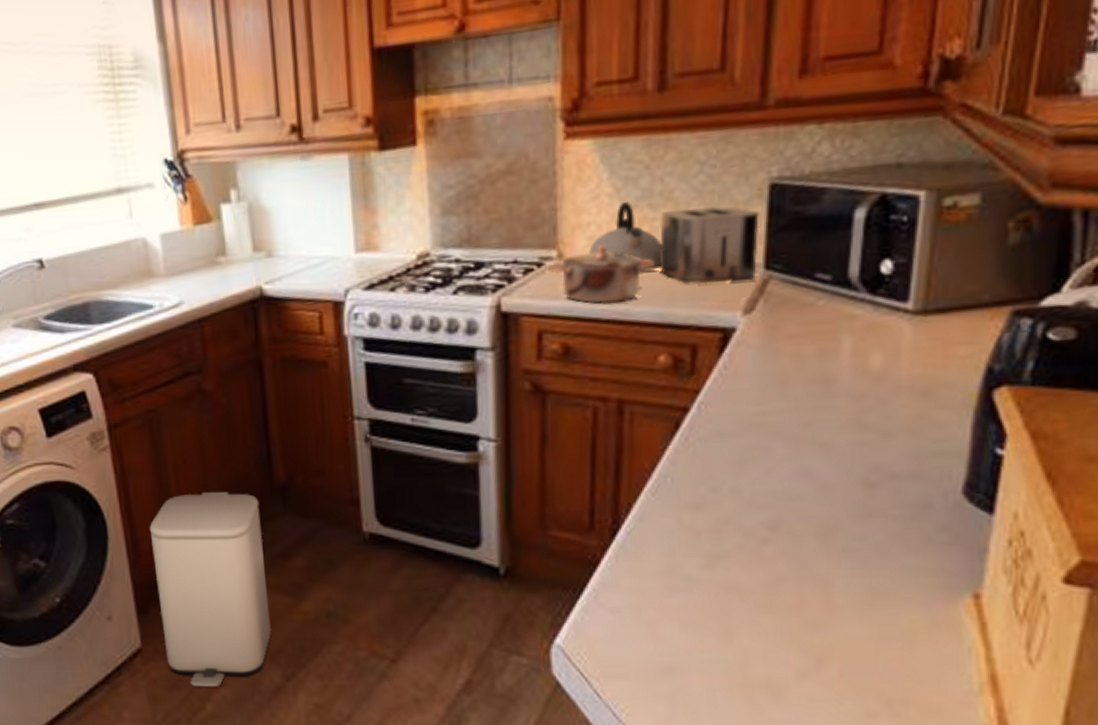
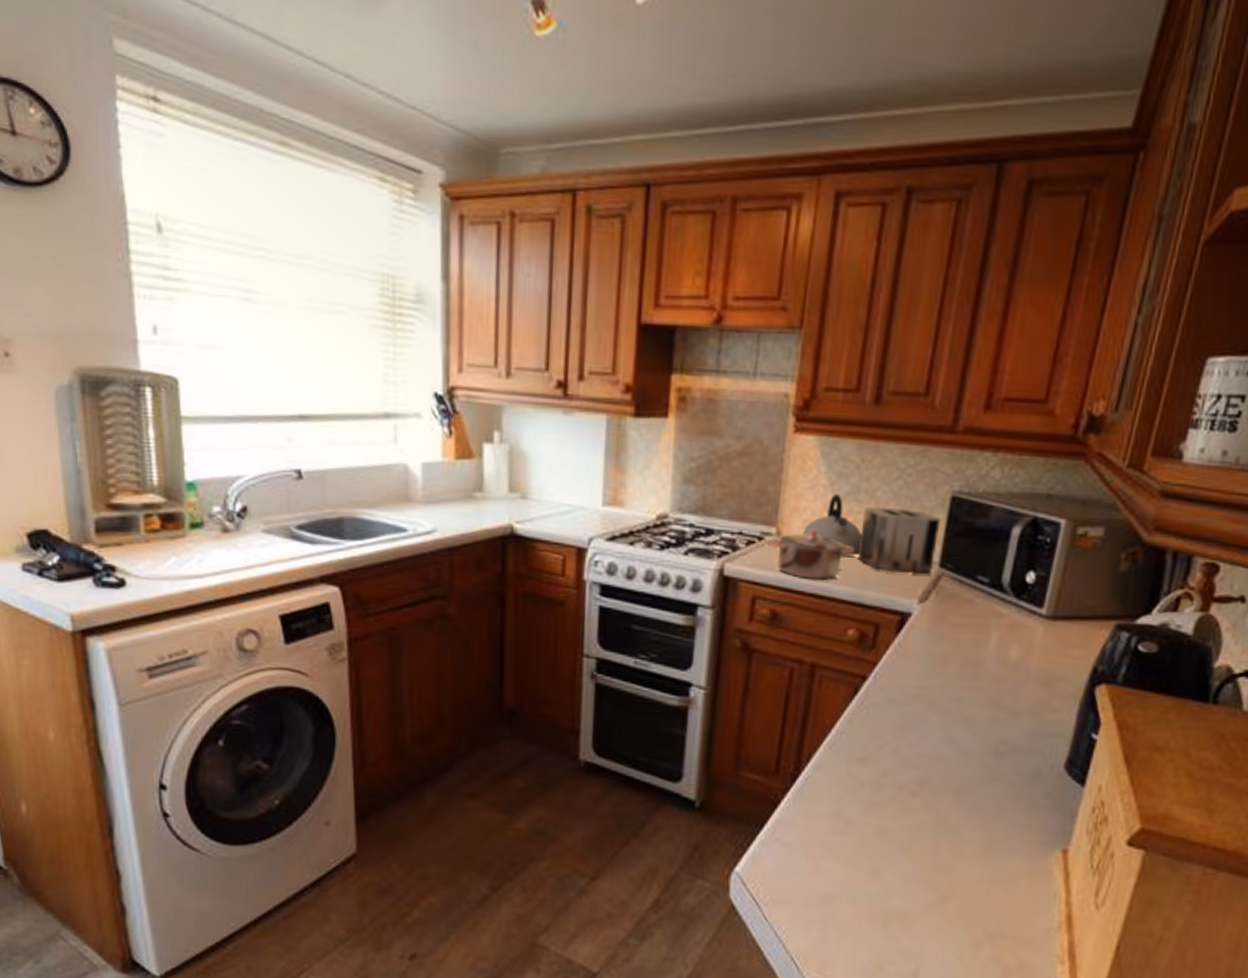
pedal bin: present [149,491,271,688] -> none [377,710,487,896]

